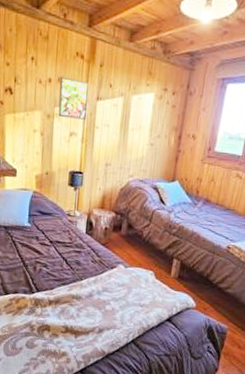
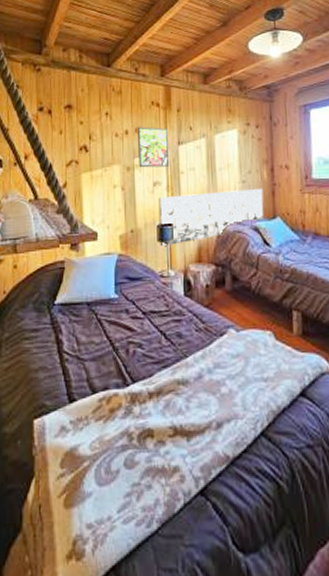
wall art: none [70,147,168,191] -> present [158,188,264,247]

